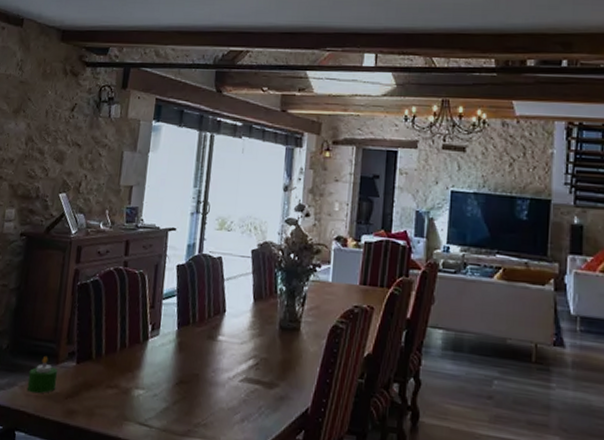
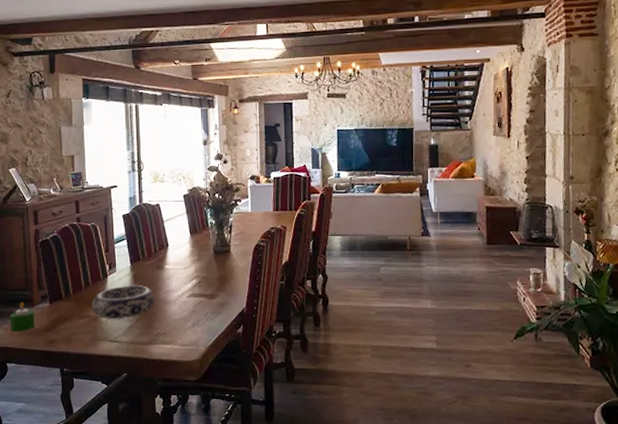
decorative bowl: none [124,354,201,397] -> present [92,285,155,319]

